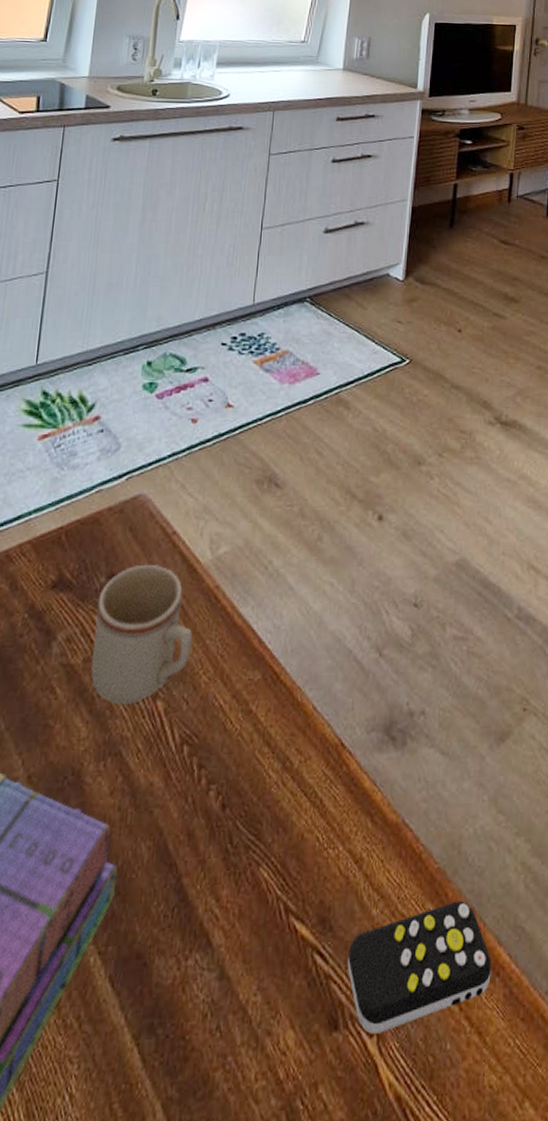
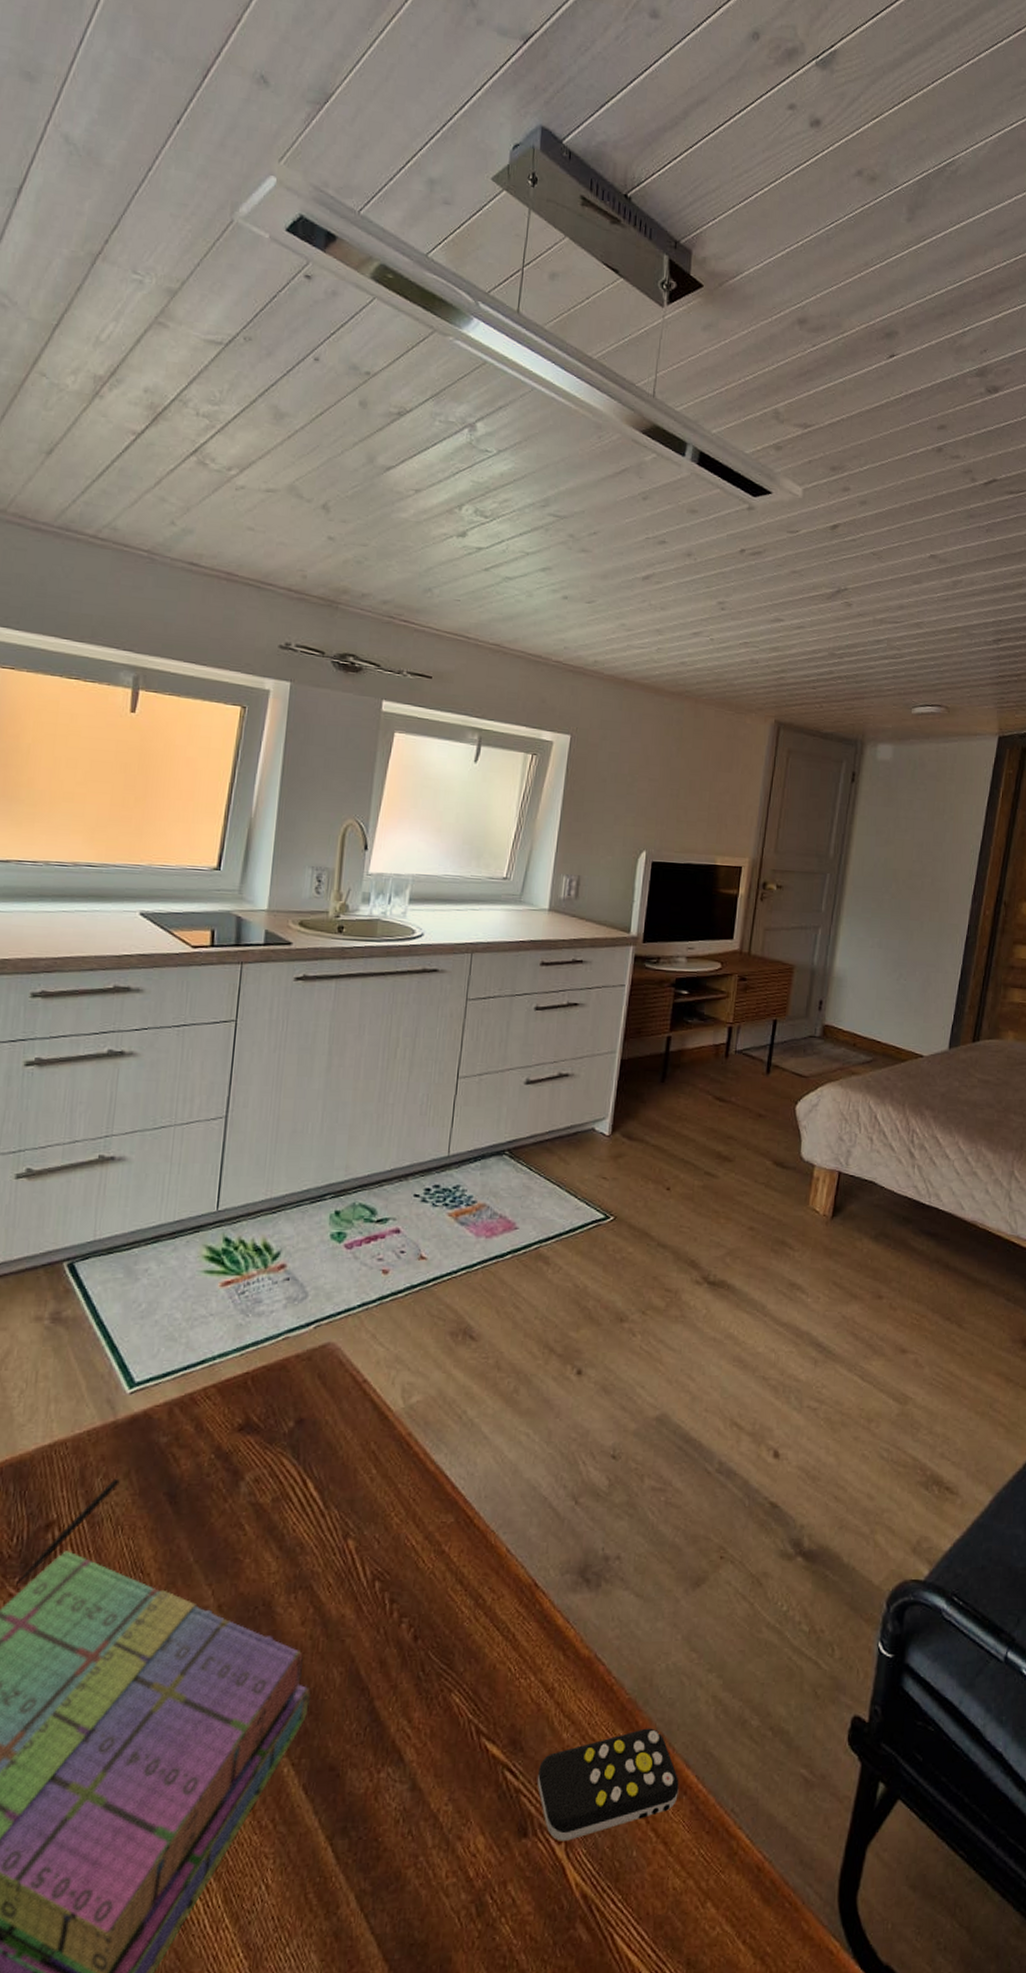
mug: present [90,564,192,706] -> none [279,1410,384,1544]

